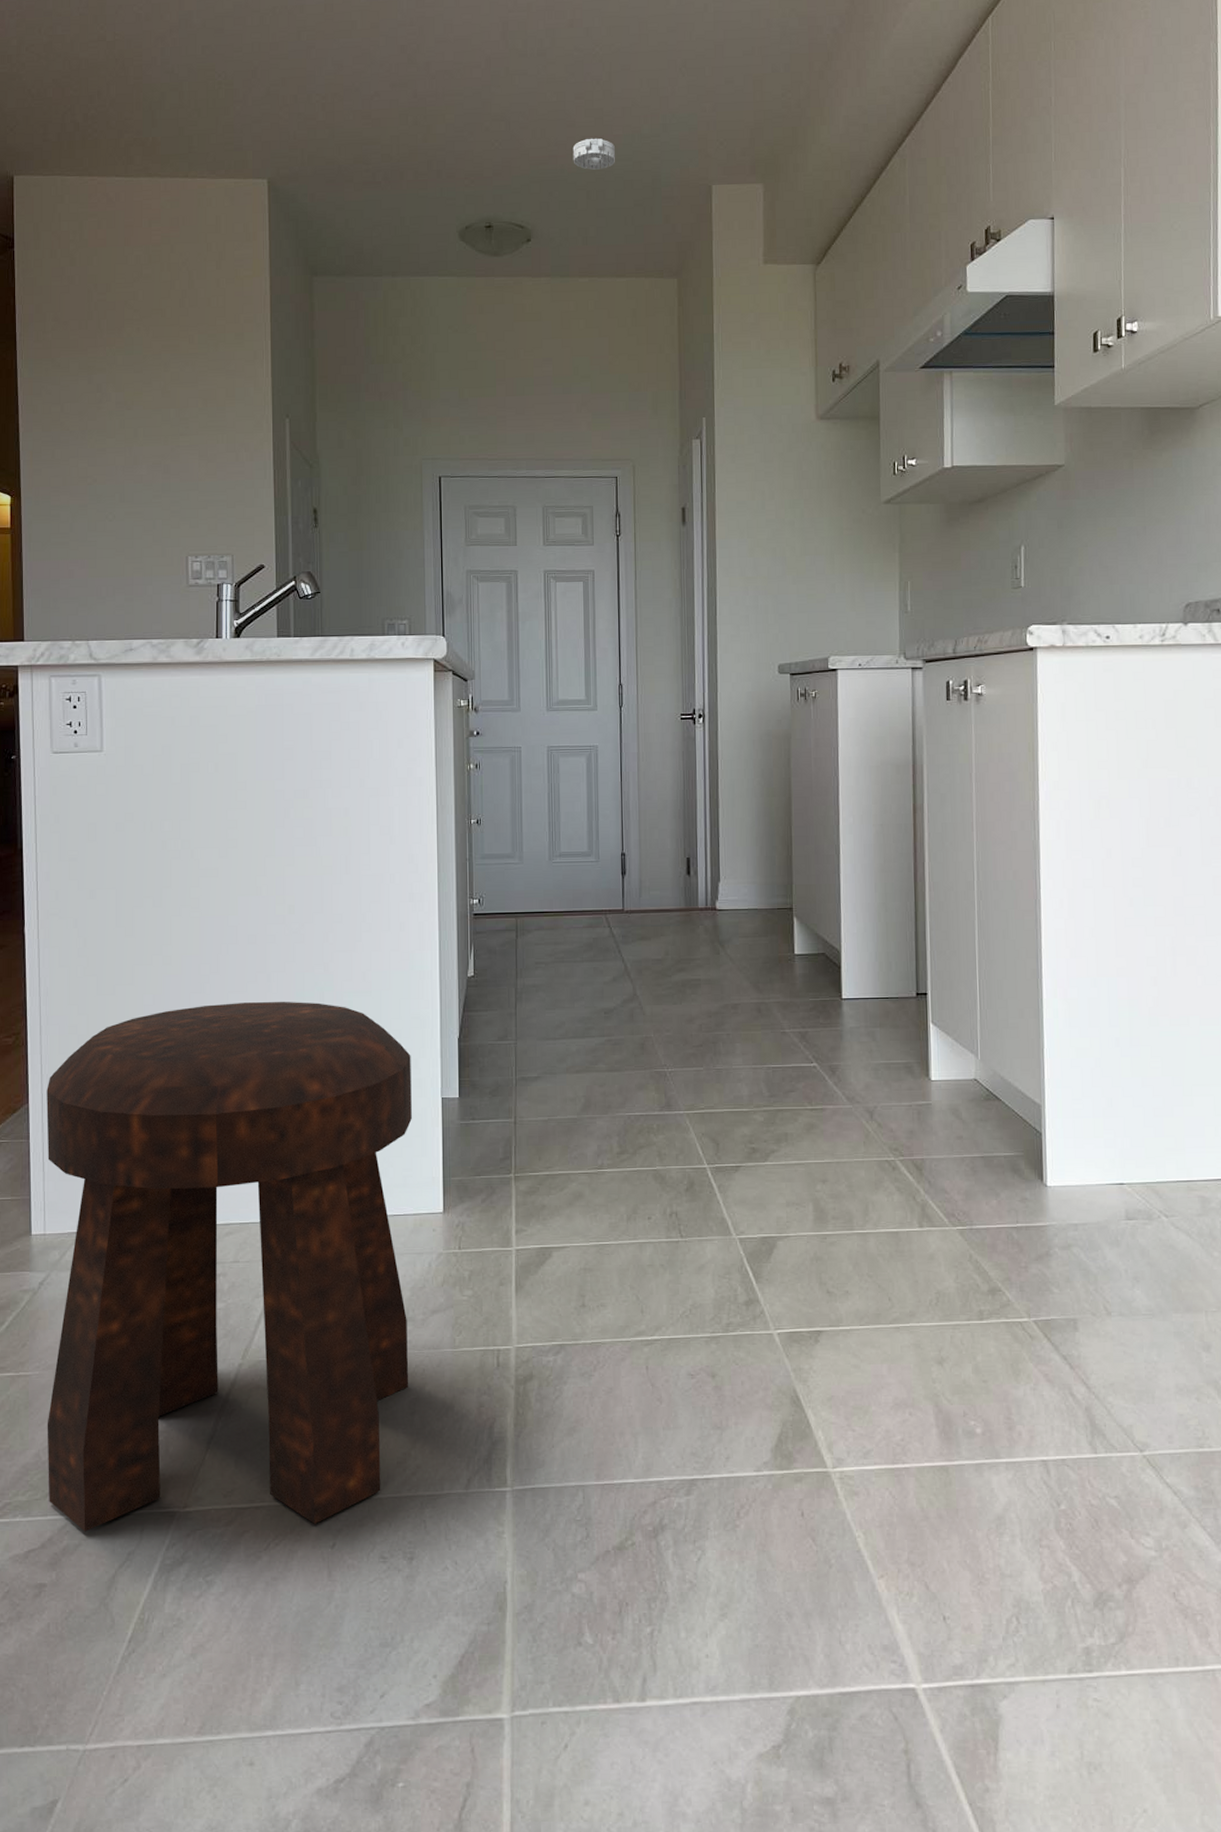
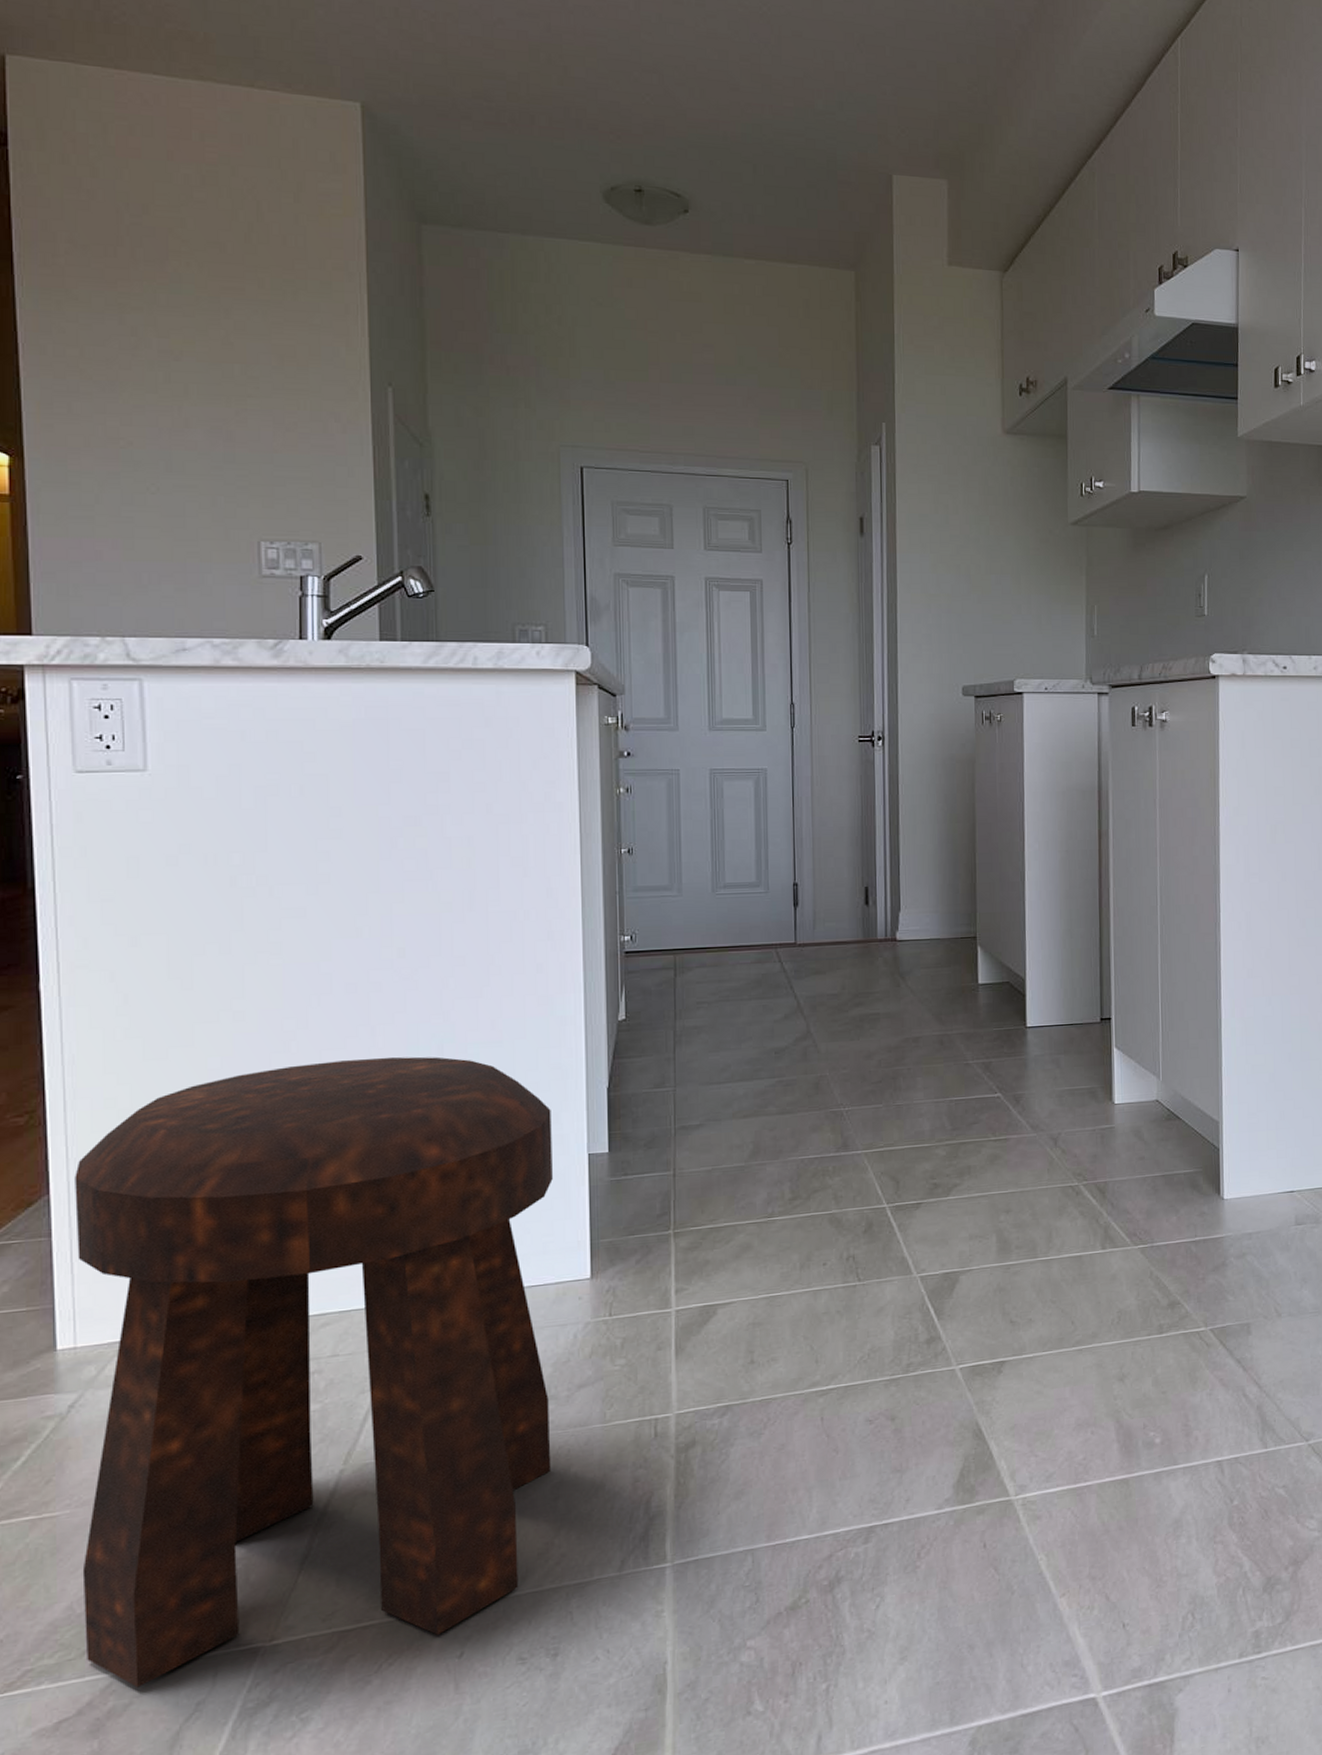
smoke detector: present [572,138,615,170] -> none [737,106,785,143]

